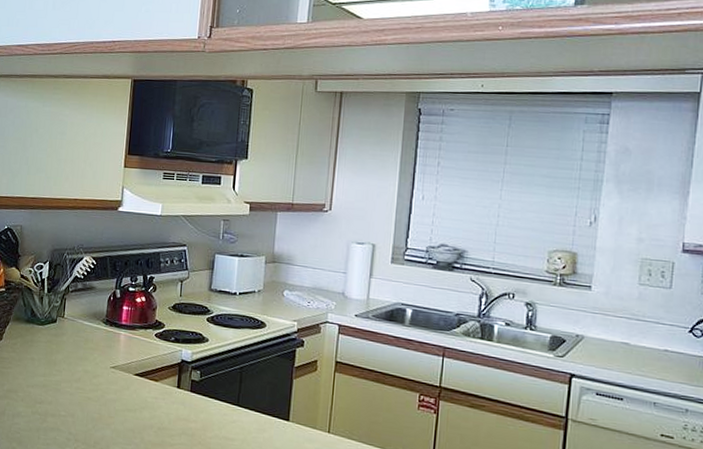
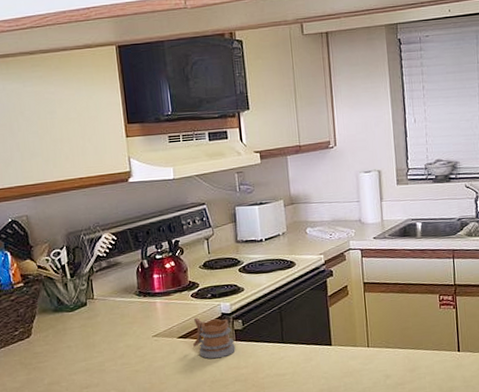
mug: none [148,358,189,406] -> present [193,317,236,359]

